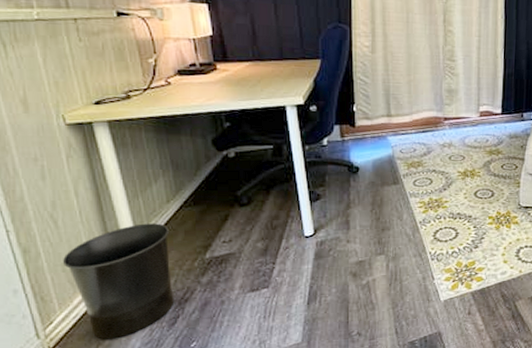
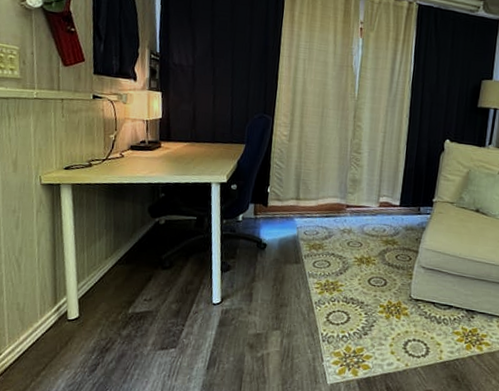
waste bin: present [63,223,175,340] -> none [18,275,103,377]

